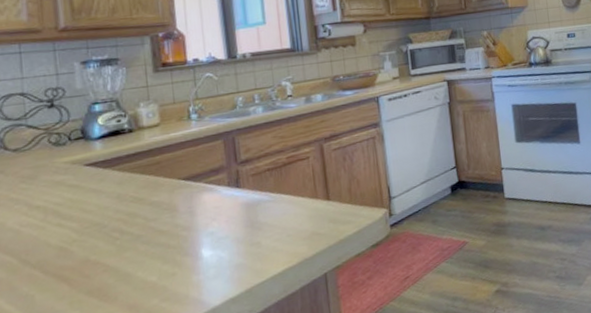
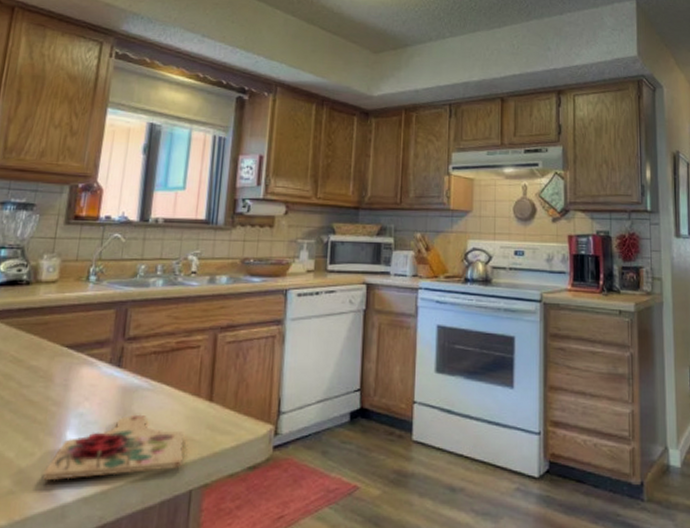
cutting board: none [189,222,314,293] -> present [43,414,185,481]

